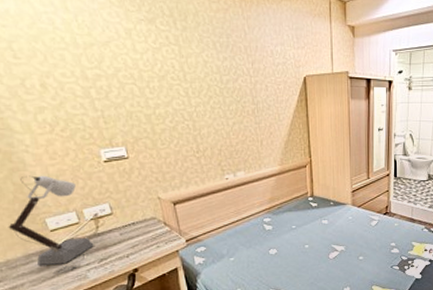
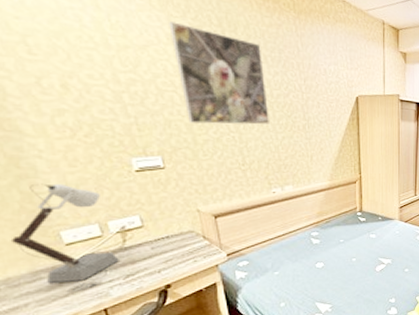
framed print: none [127,16,220,113] -> present [169,21,269,125]

